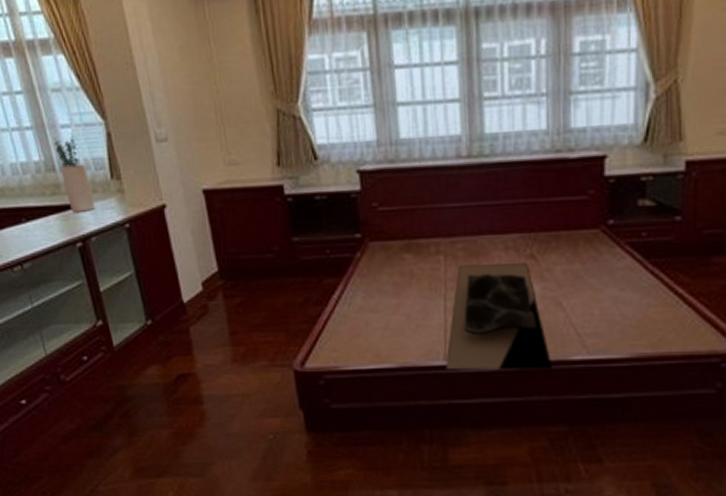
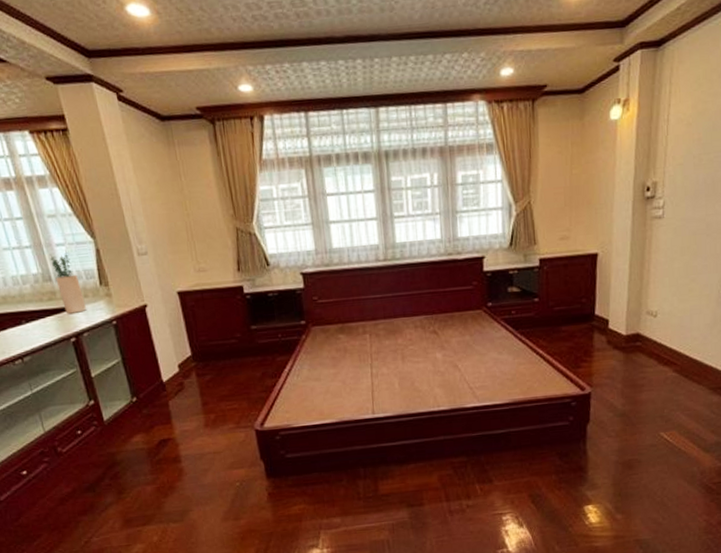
throw blanket: present [446,263,553,371] -> none [374,337,454,421]

